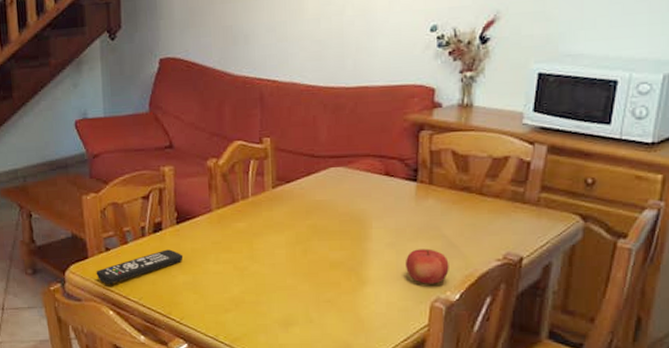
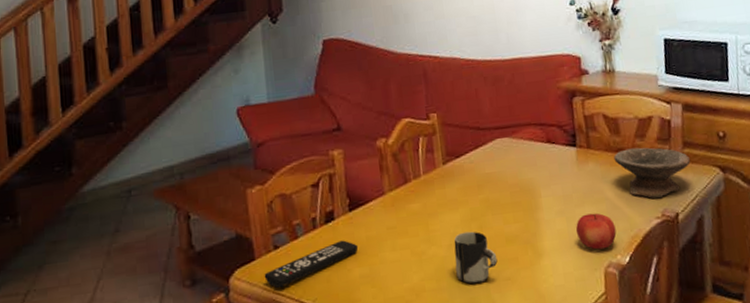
cup: none [276,253,319,302] -> present [454,231,498,284]
bowl: none [458,187,546,240] -> present [614,147,690,198]

